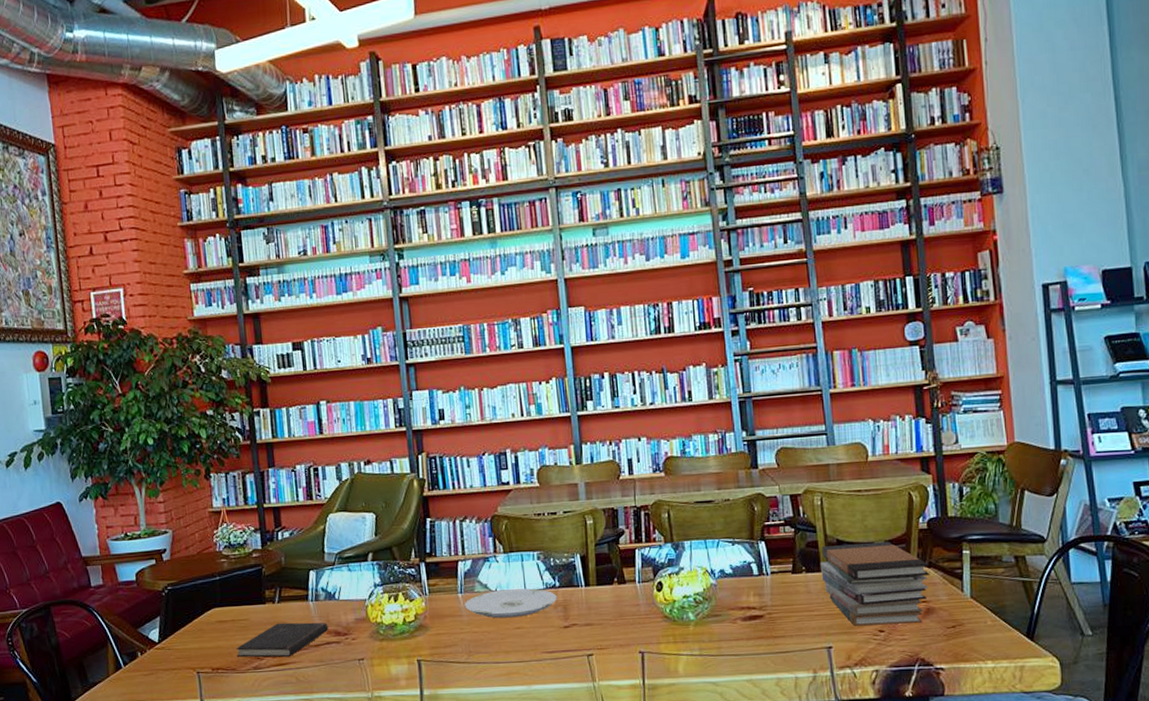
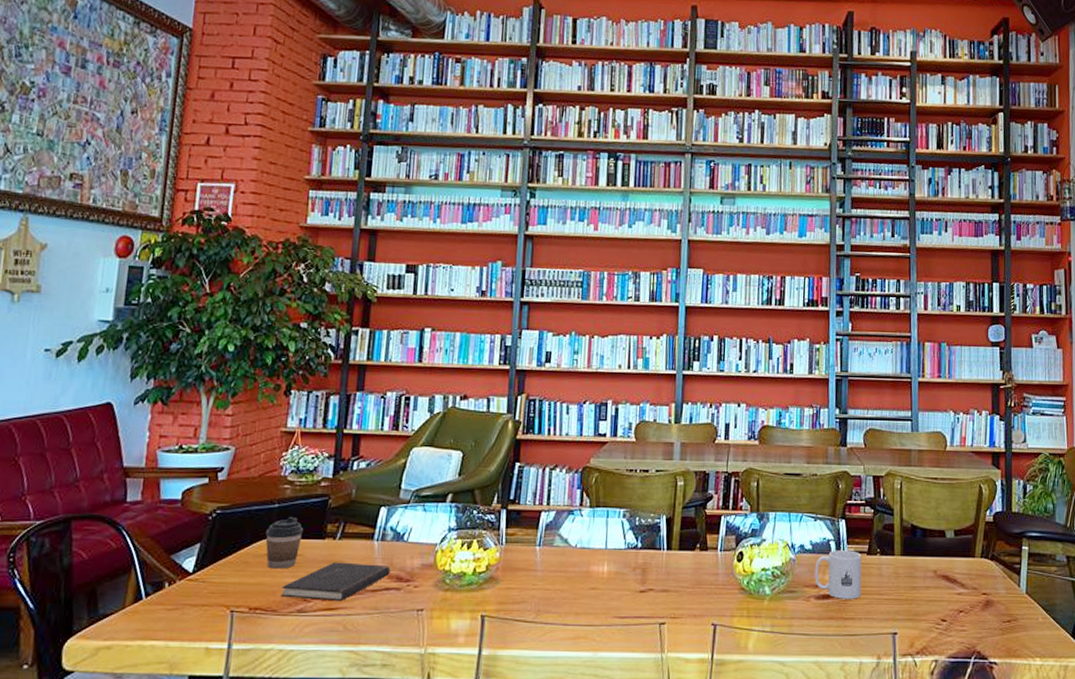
coffee cup: none [213,587,246,634] -> present [265,517,304,569]
plate: present [464,588,558,619] -> none [541,546,638,577]
mug: none [738,571,790,619] -> present [814,550,862,599]
book stack: present [819,541,930,626] -> none [893,530,992,614]

